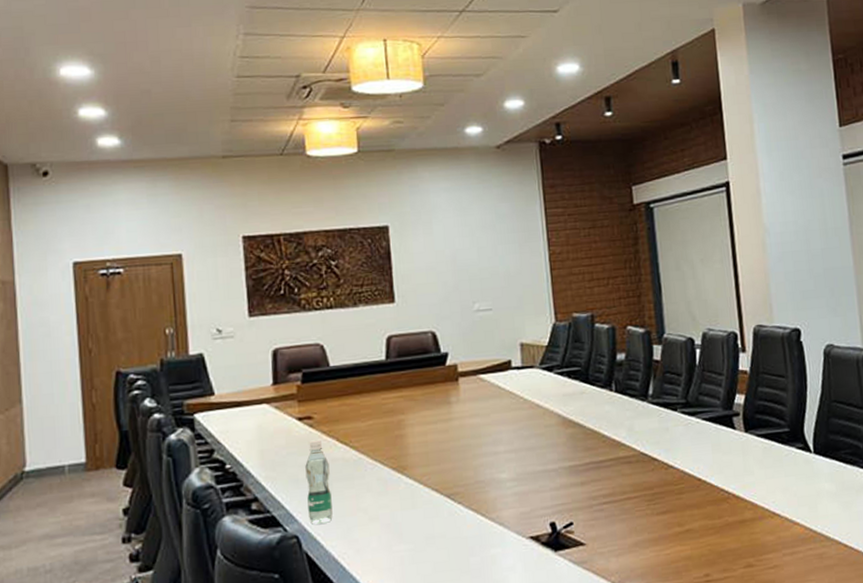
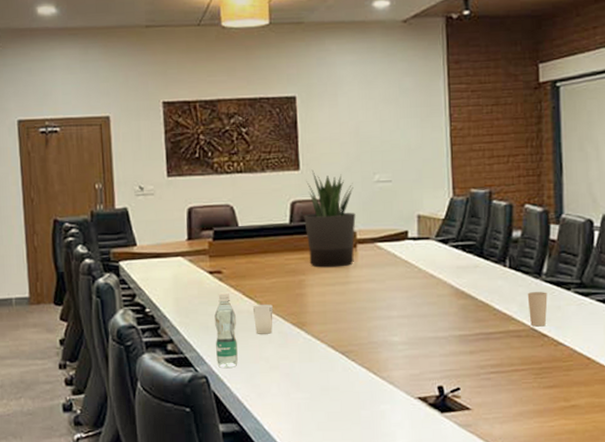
cup: none [347,449,371,483] -> present [252,304,273,334]
planter: none [401,301,456,405] -> present [304,169,356,268]
cup: none [635,414,656,451] -> present [527,292,548,327]

